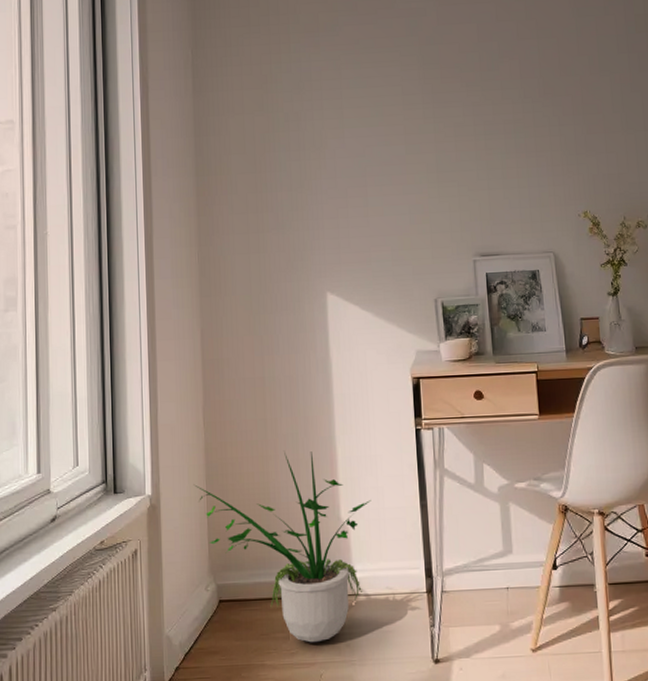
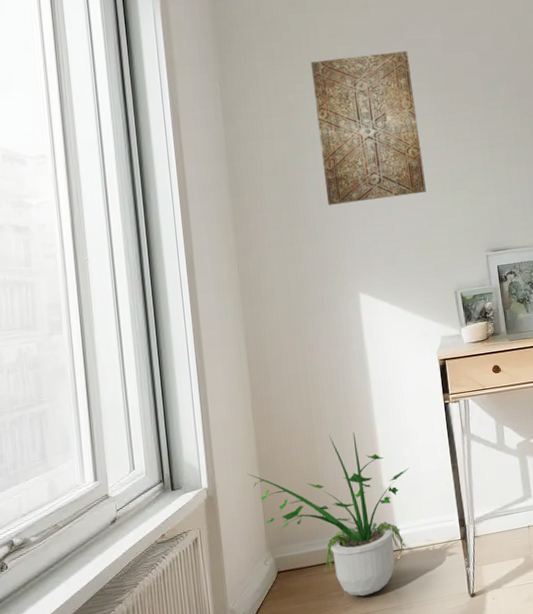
wall art: none [289,21,408,191] -> present [310,51,426,205]

